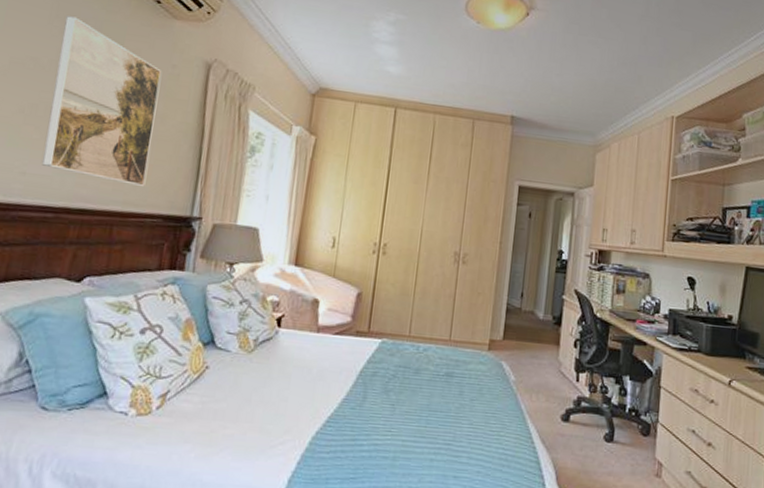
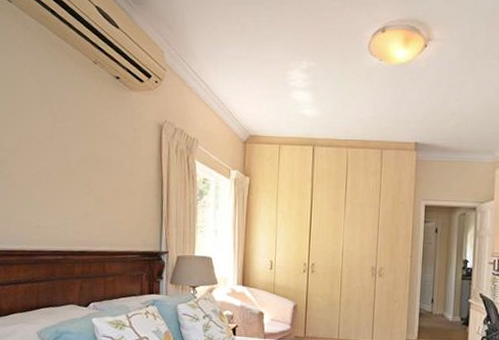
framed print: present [42,16,162,186] -> none [50,98,127,230]

